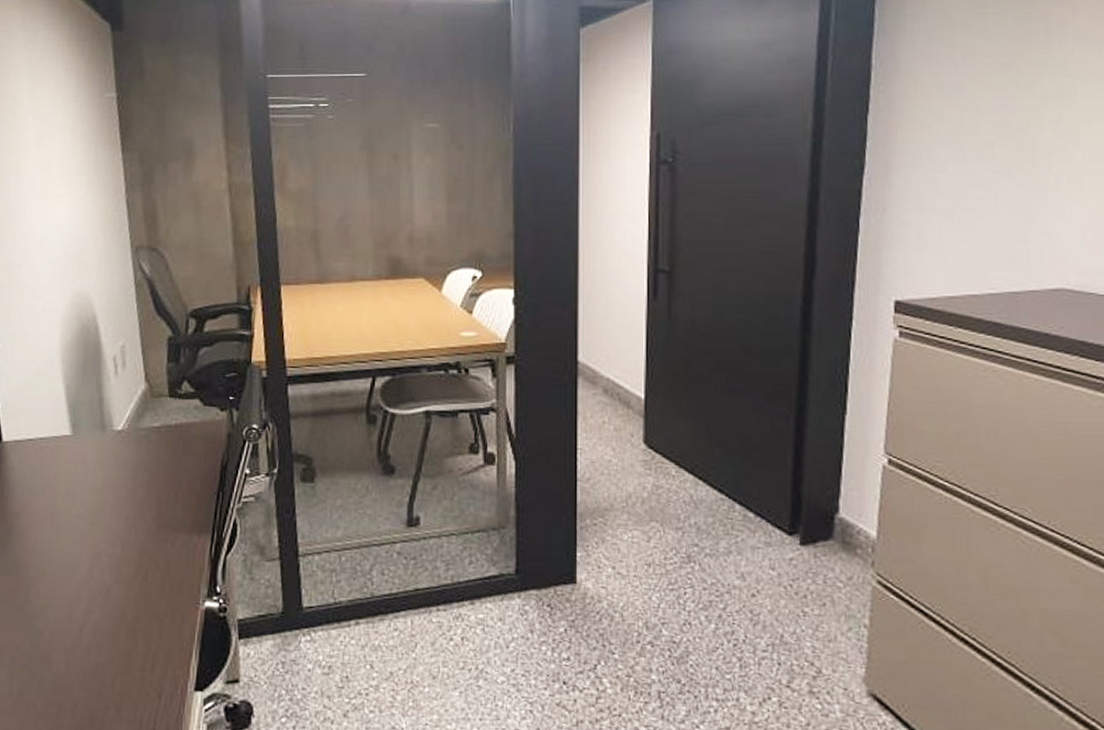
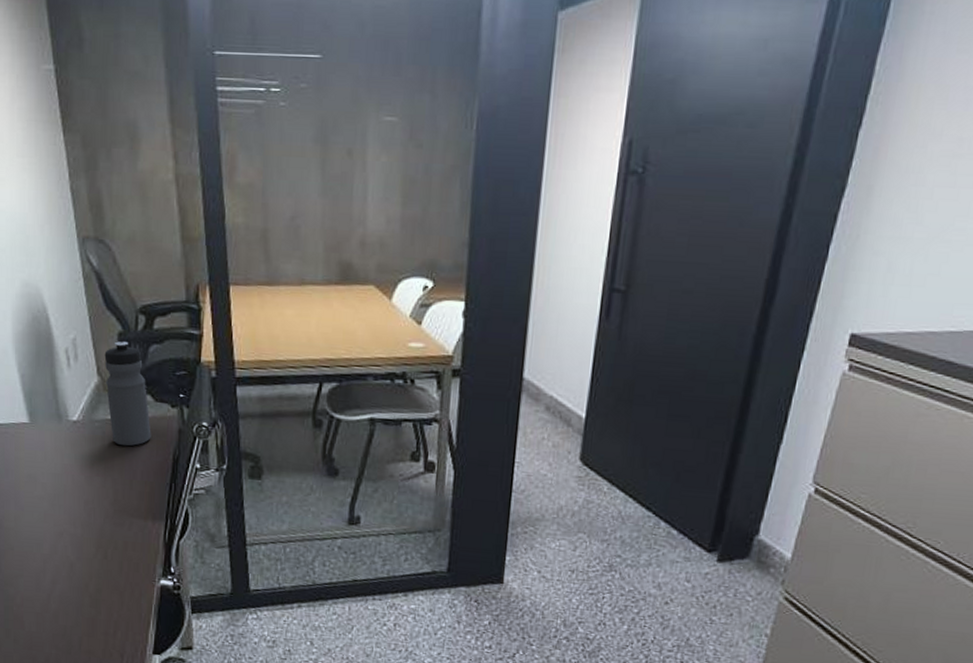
water bottle: none [153,346,199,455] -> present [104,341,151,447]

